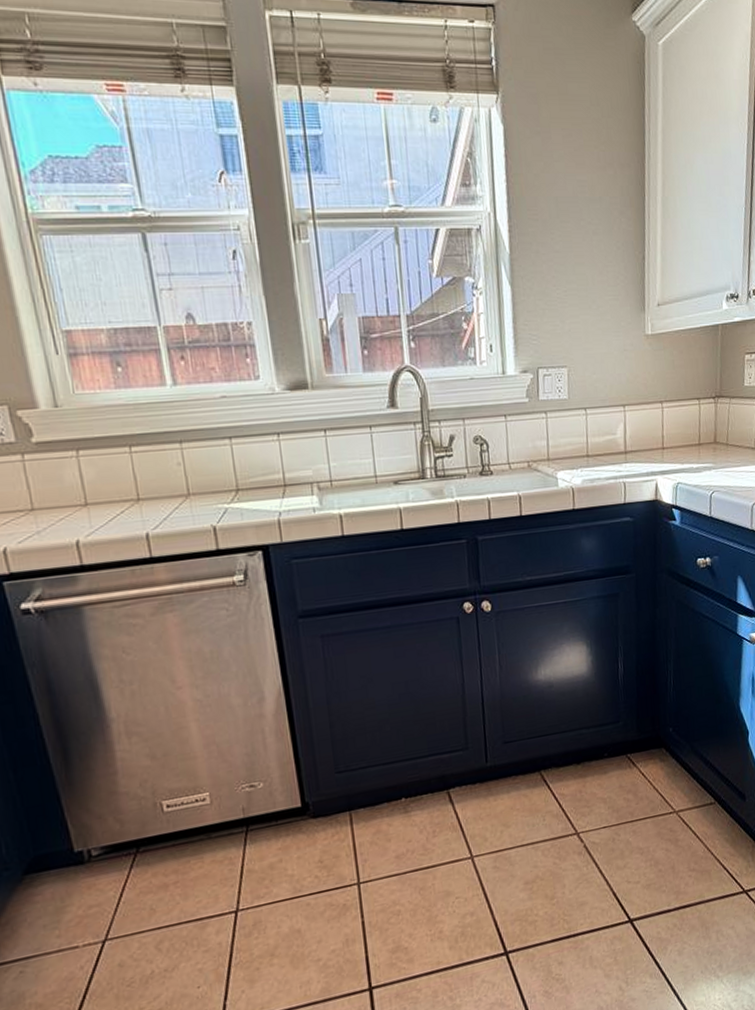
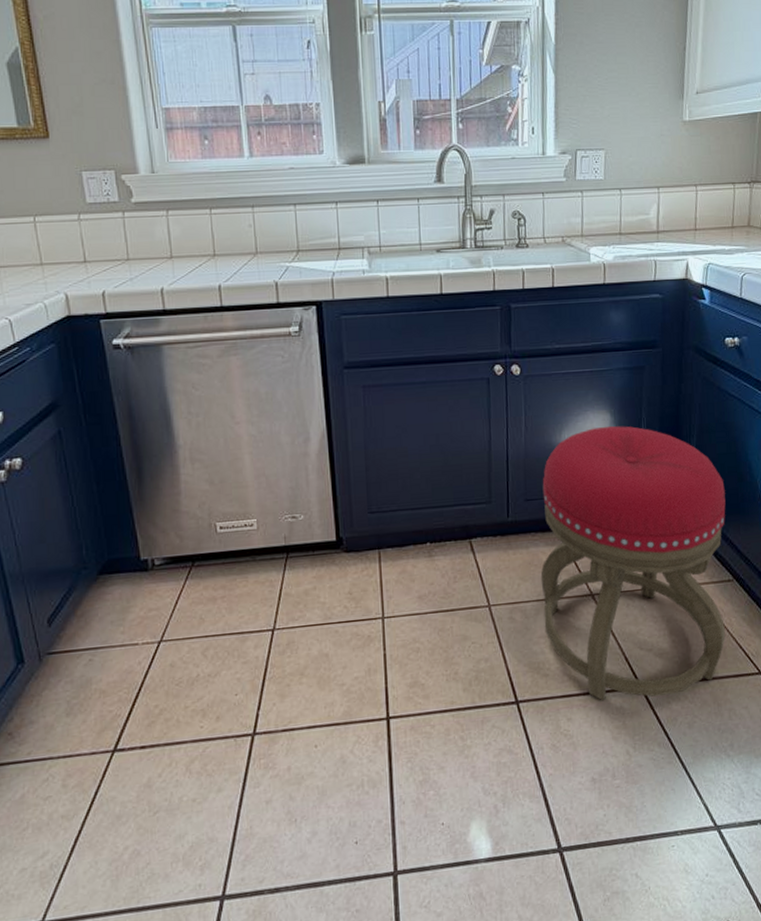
stool: none [520,656,710,940] -> present [540,425,726,701]

